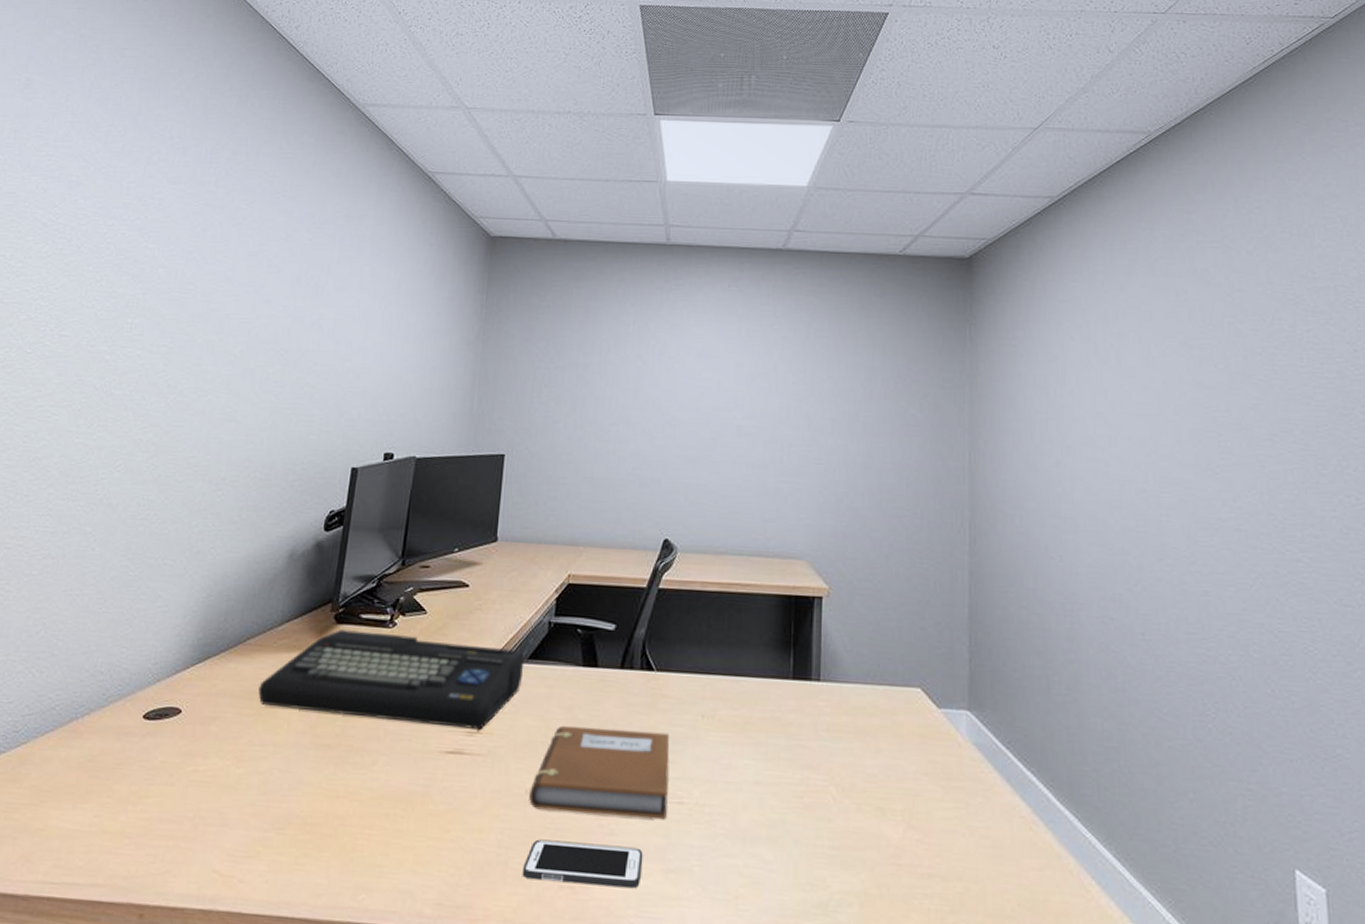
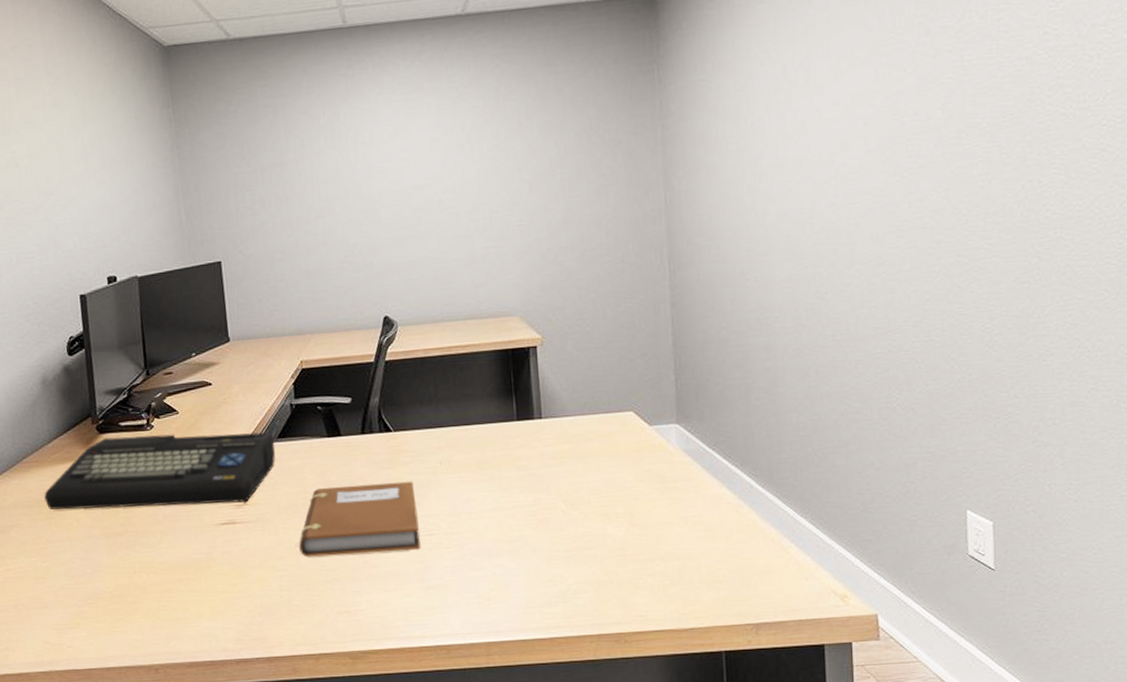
cell phone: present [522,839,643,889] -> none [304,574,406,611]

